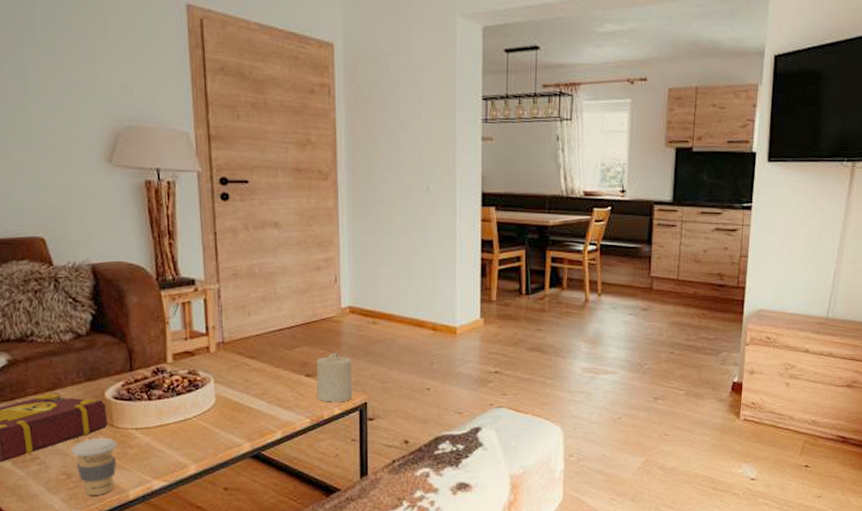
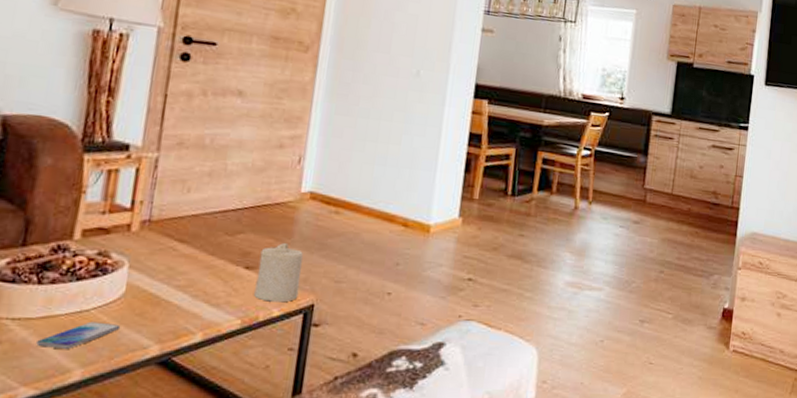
smartphone: none [158,427,218,449] -> present [36,321,121,349]

